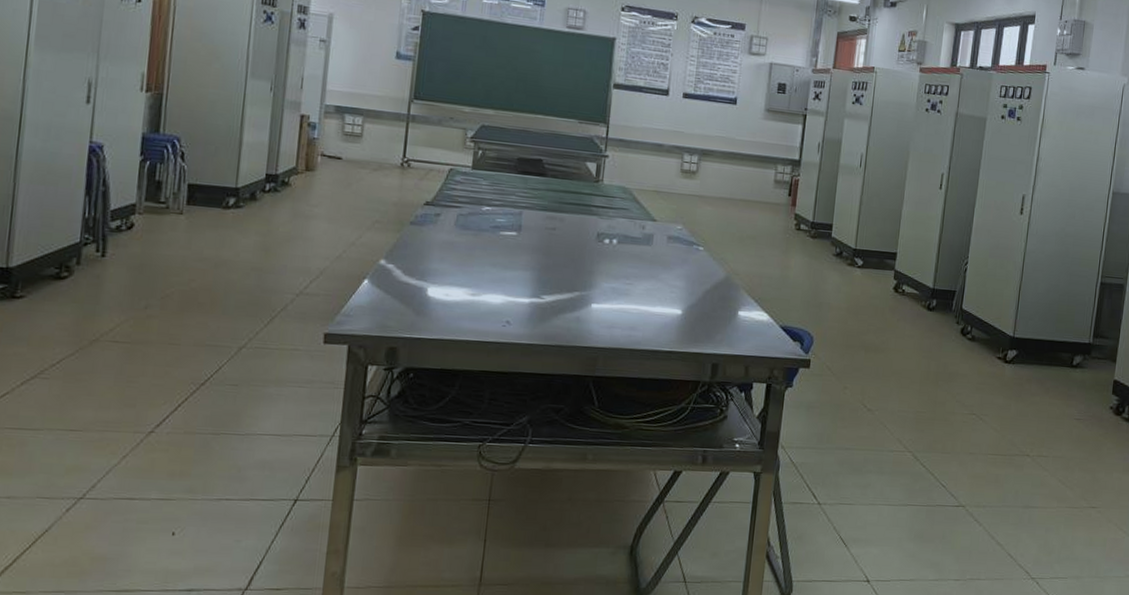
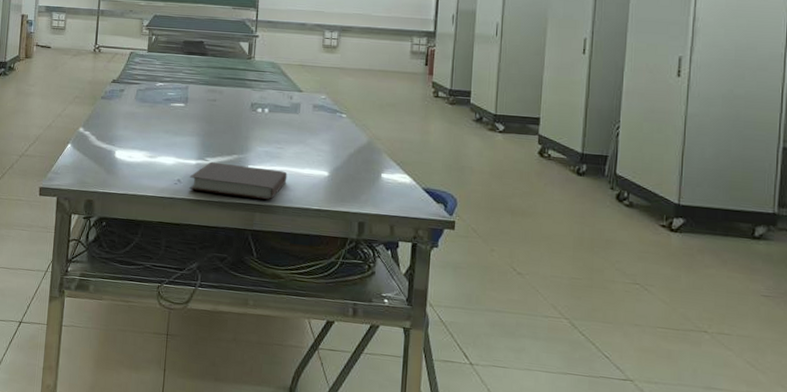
notebook: none [519,300,636,342] -> present [188,161,287,200]

